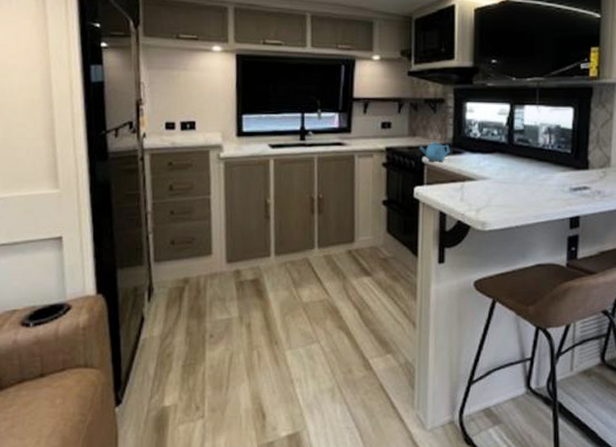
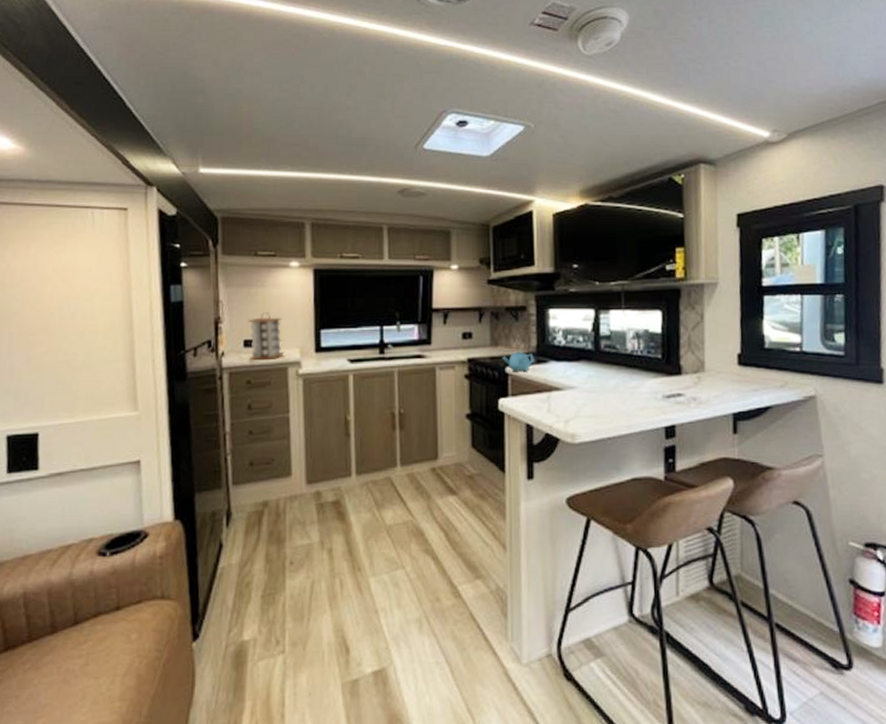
spice rack: none [170,96,205,143] -> present [248,312,283,361]

